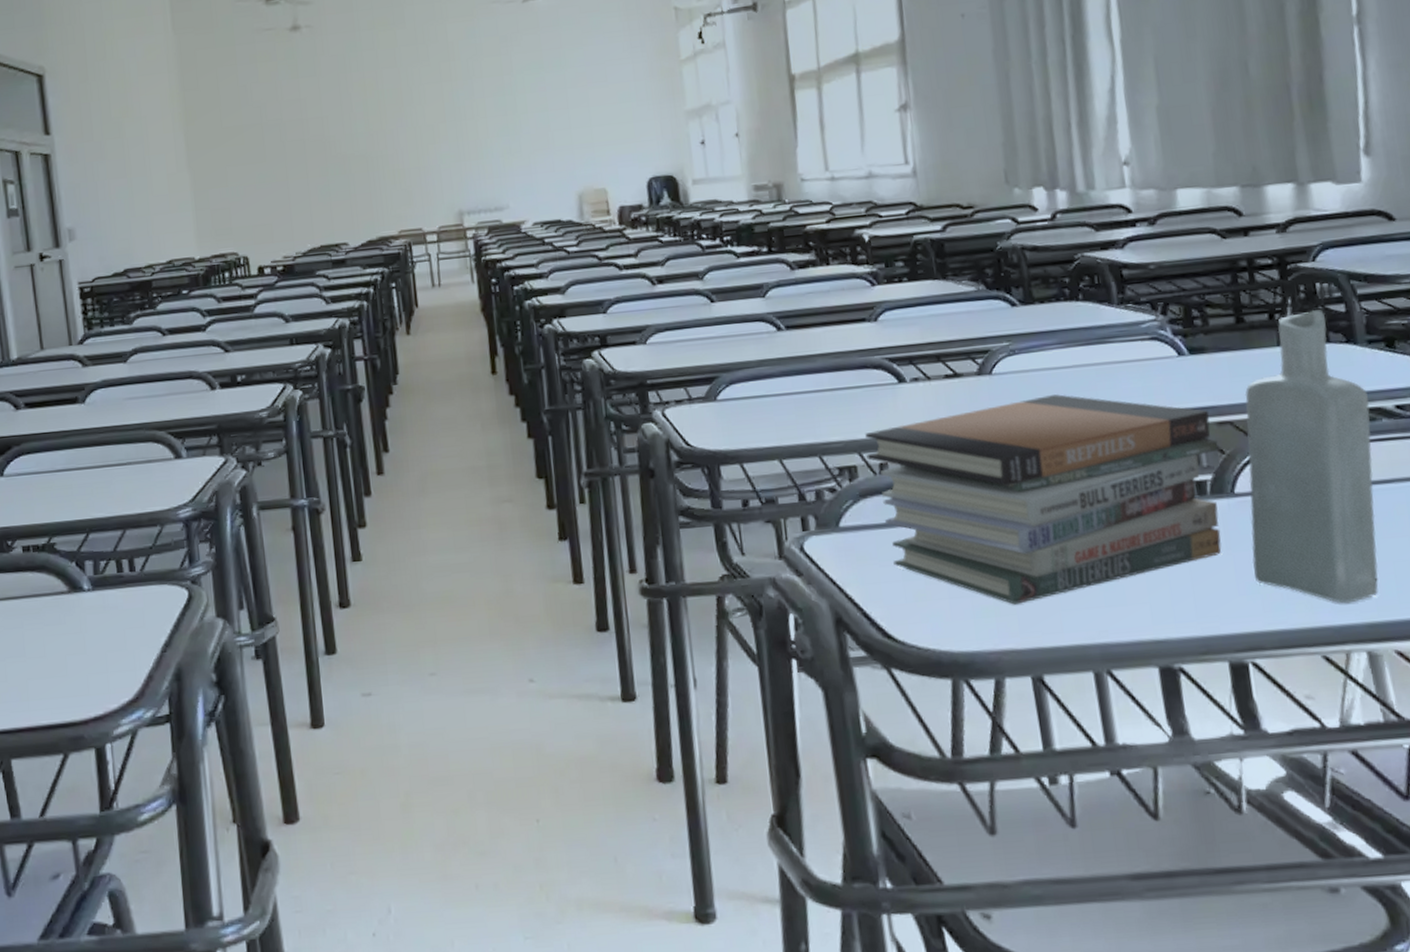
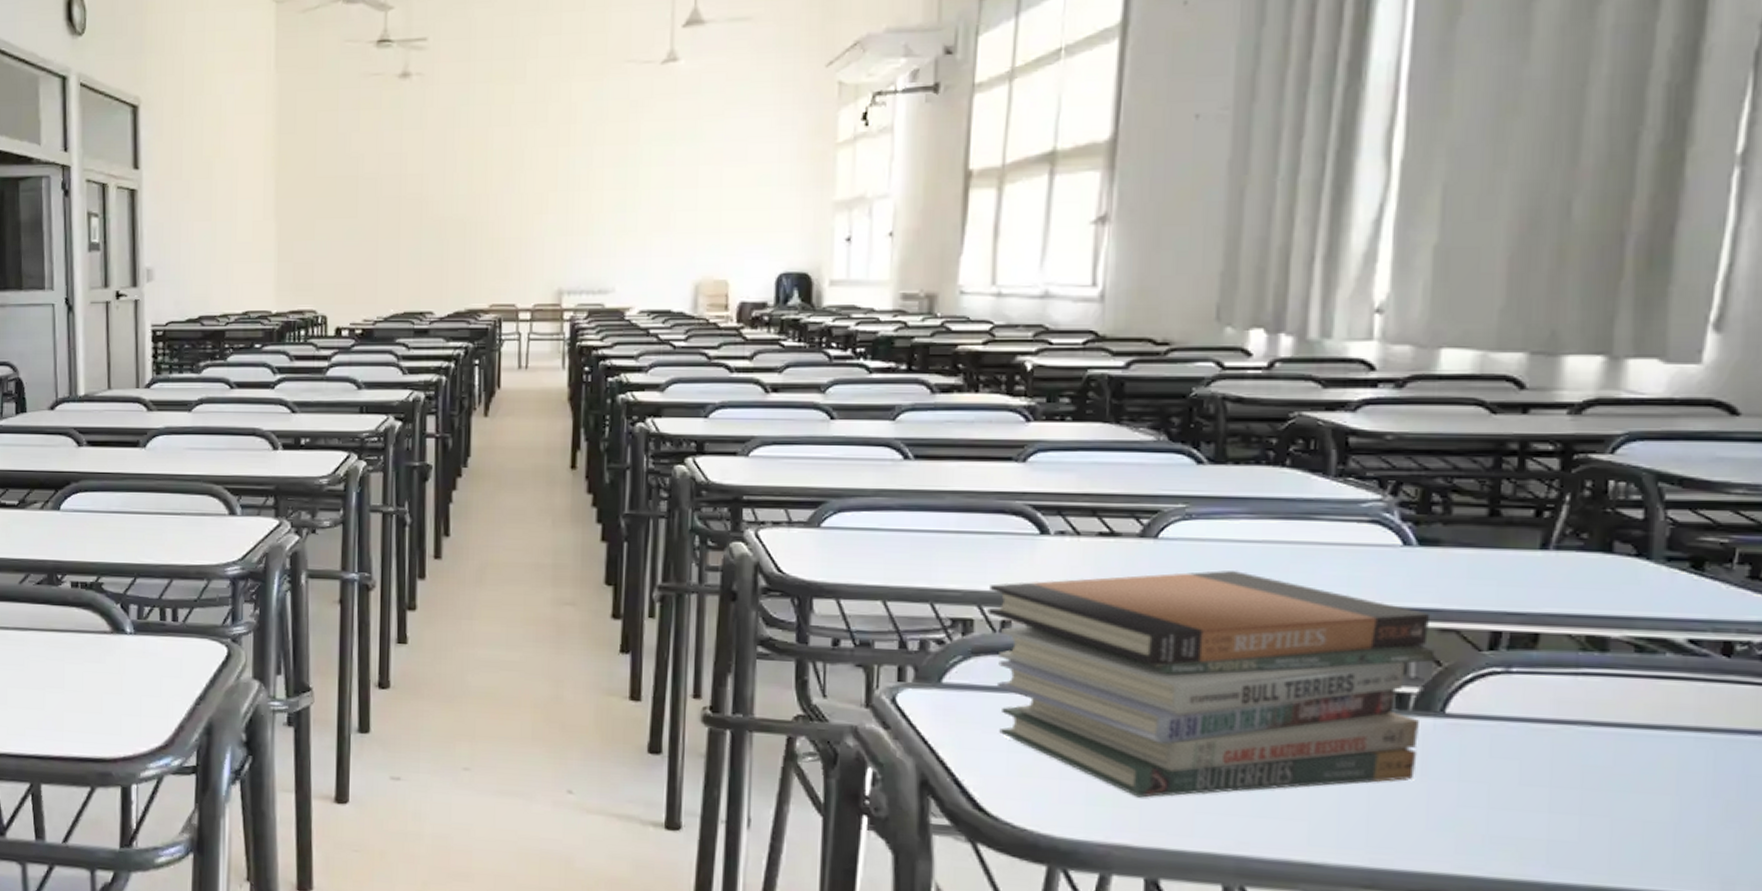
bottle: present [1244,309,1379,604] -> none [1450,512,1652,861]

